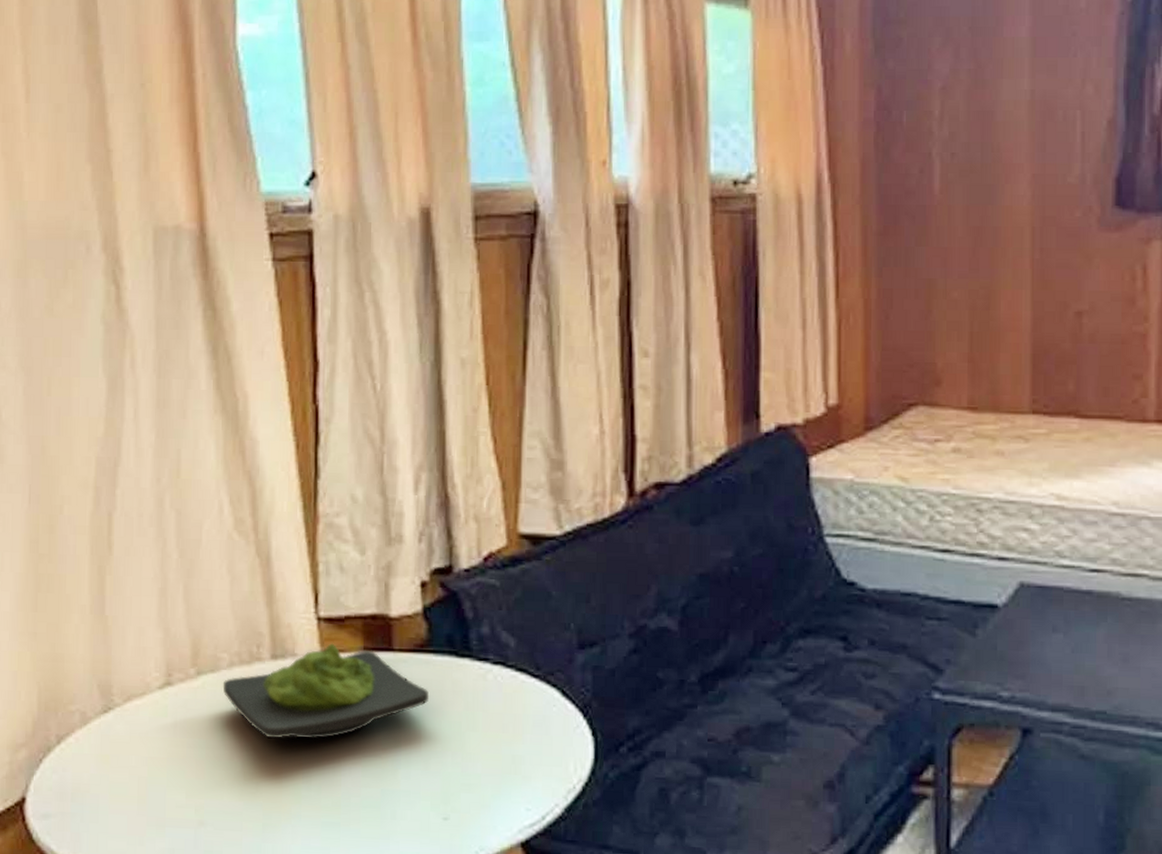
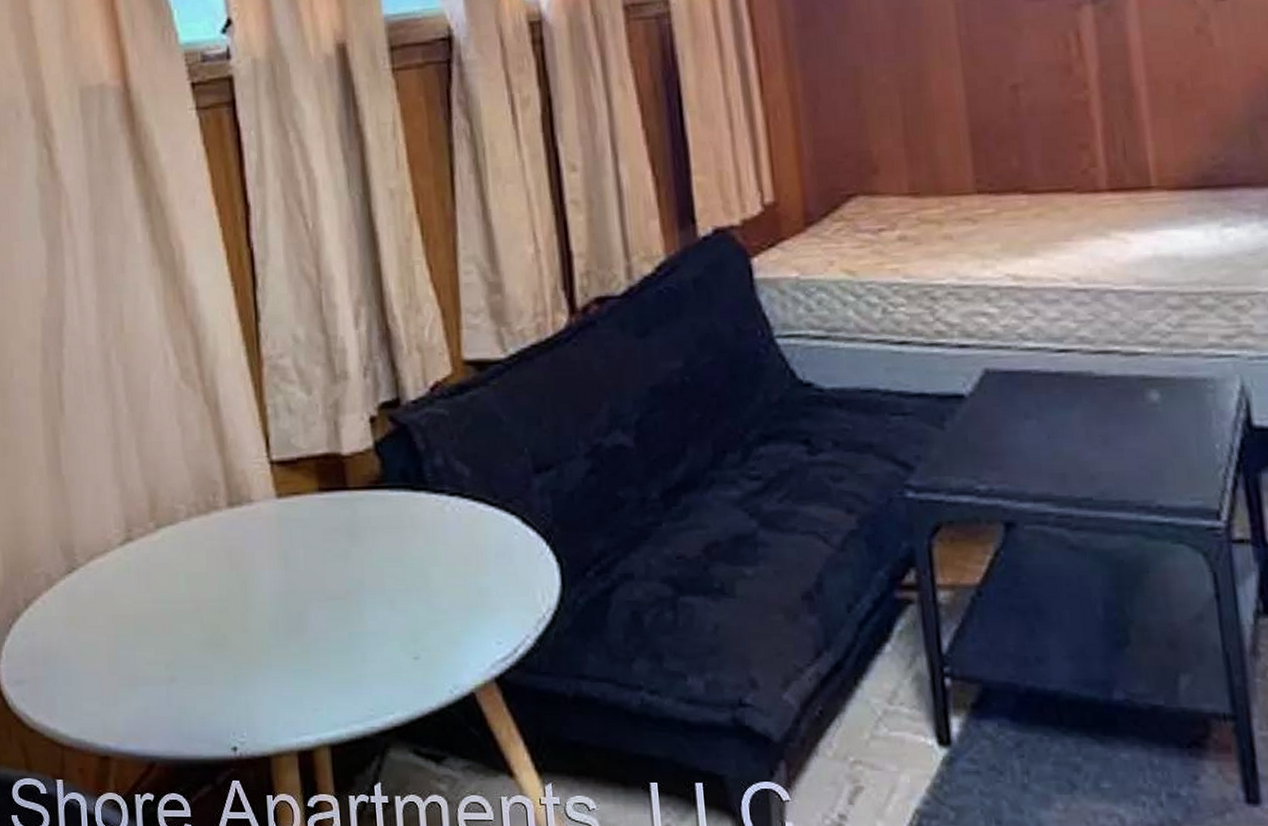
wasabi: present [222,643,430,740] -> none [182,486,389,587]

